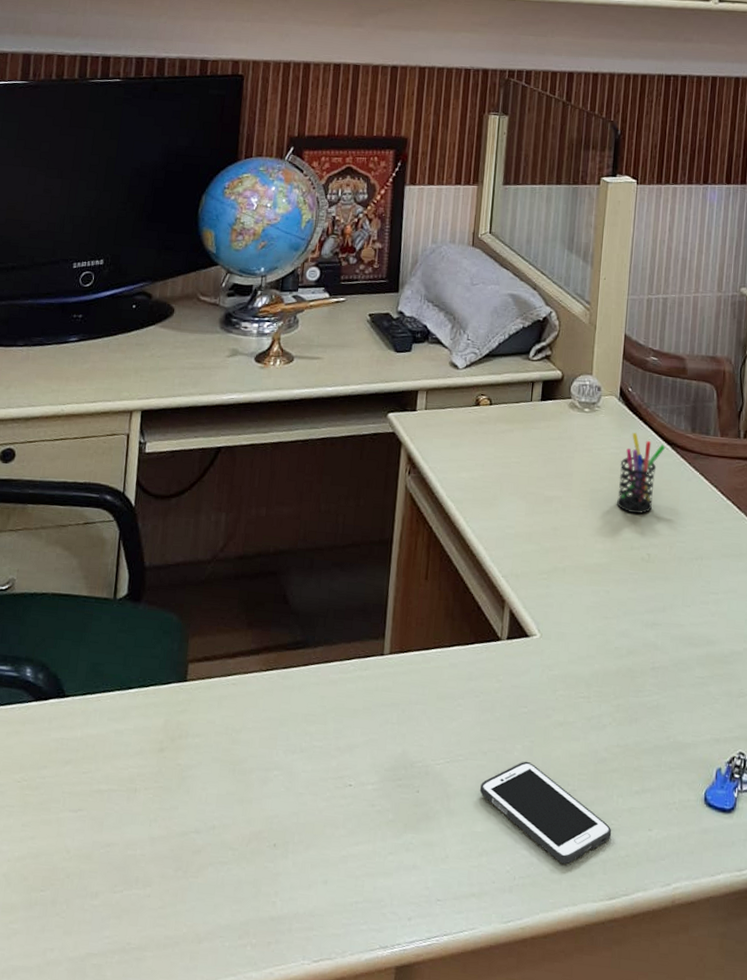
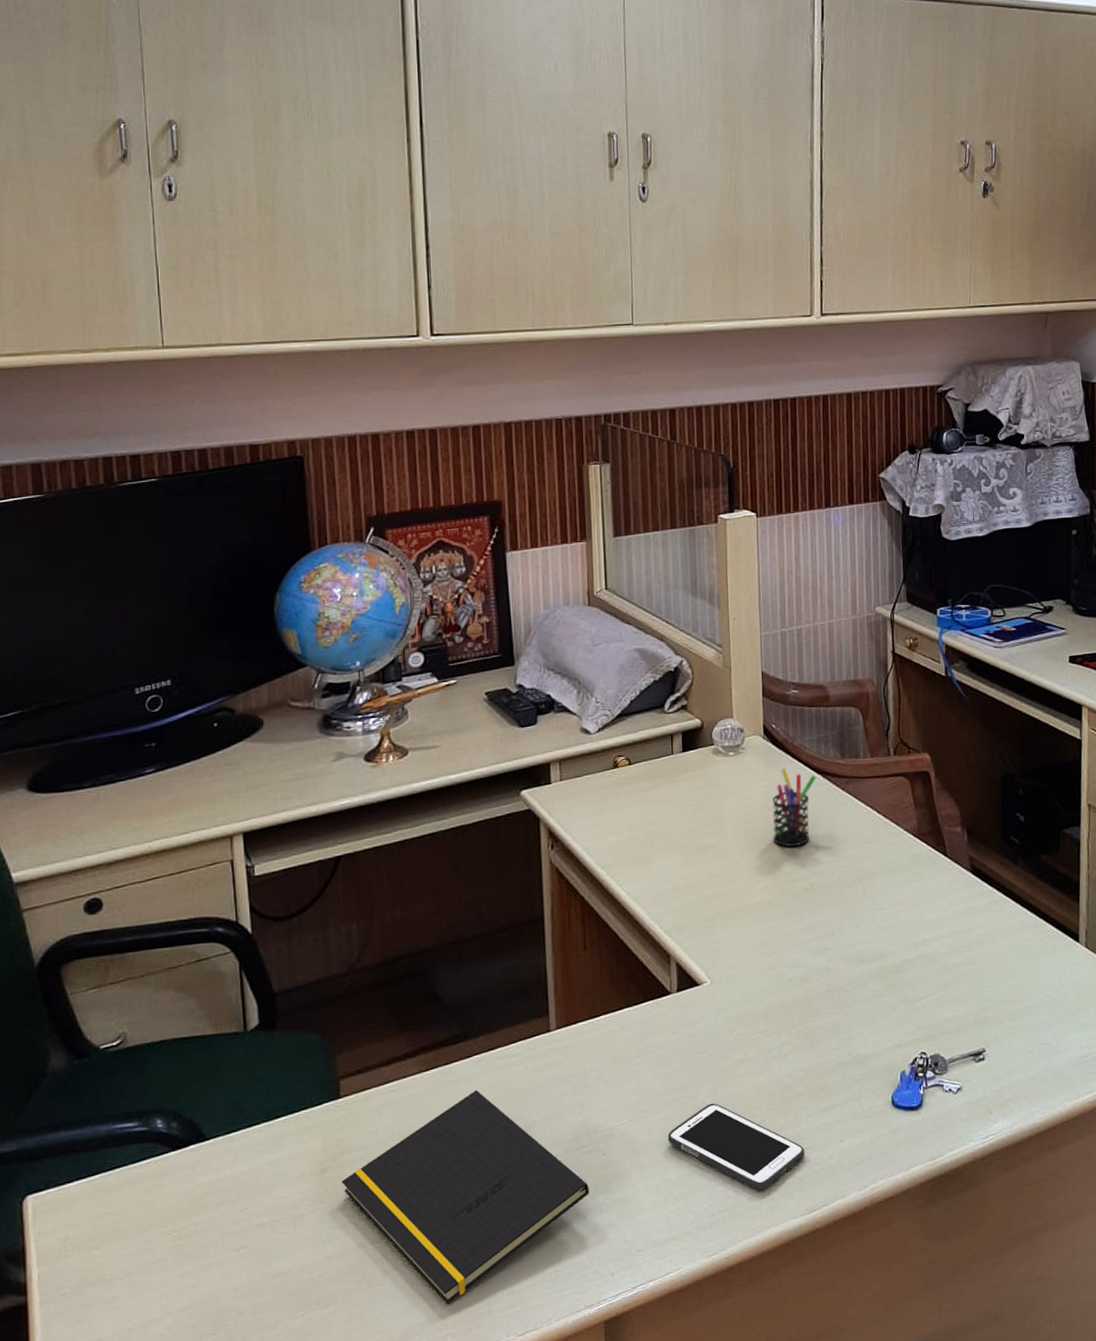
notepad: none [175,699,399,913] -> present [342,1089,589,1305]

